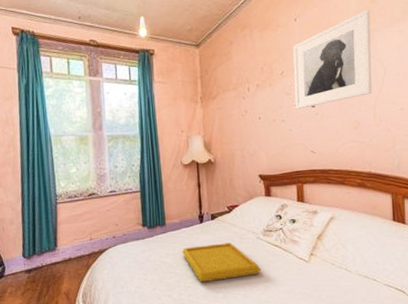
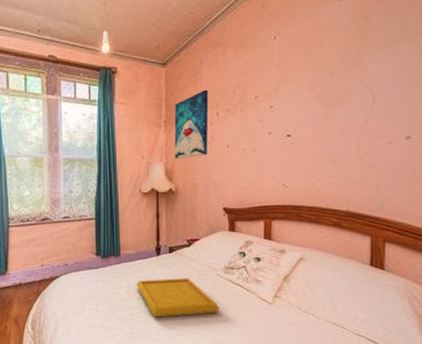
wall art: none [210,67,242,132] -> present [174,89,209,159]
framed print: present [293,9,372,110] -> none [268,28,362,139]

